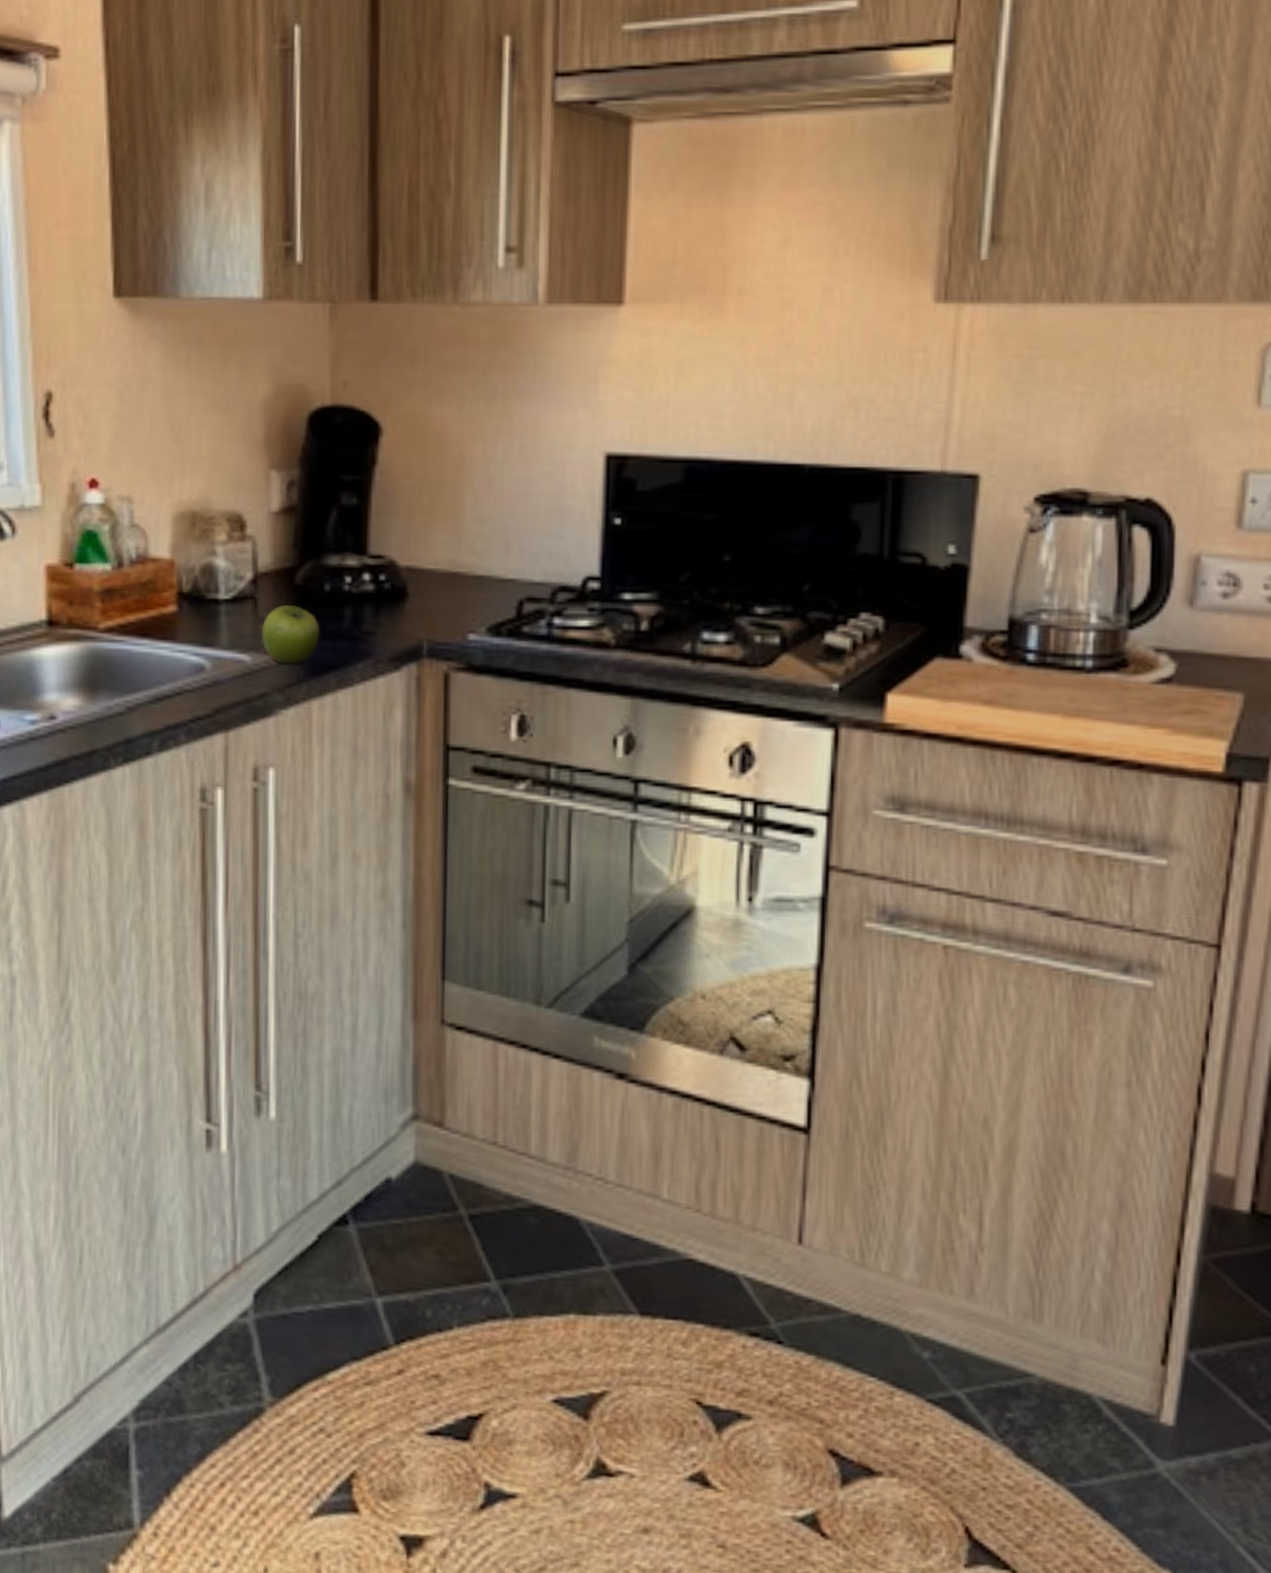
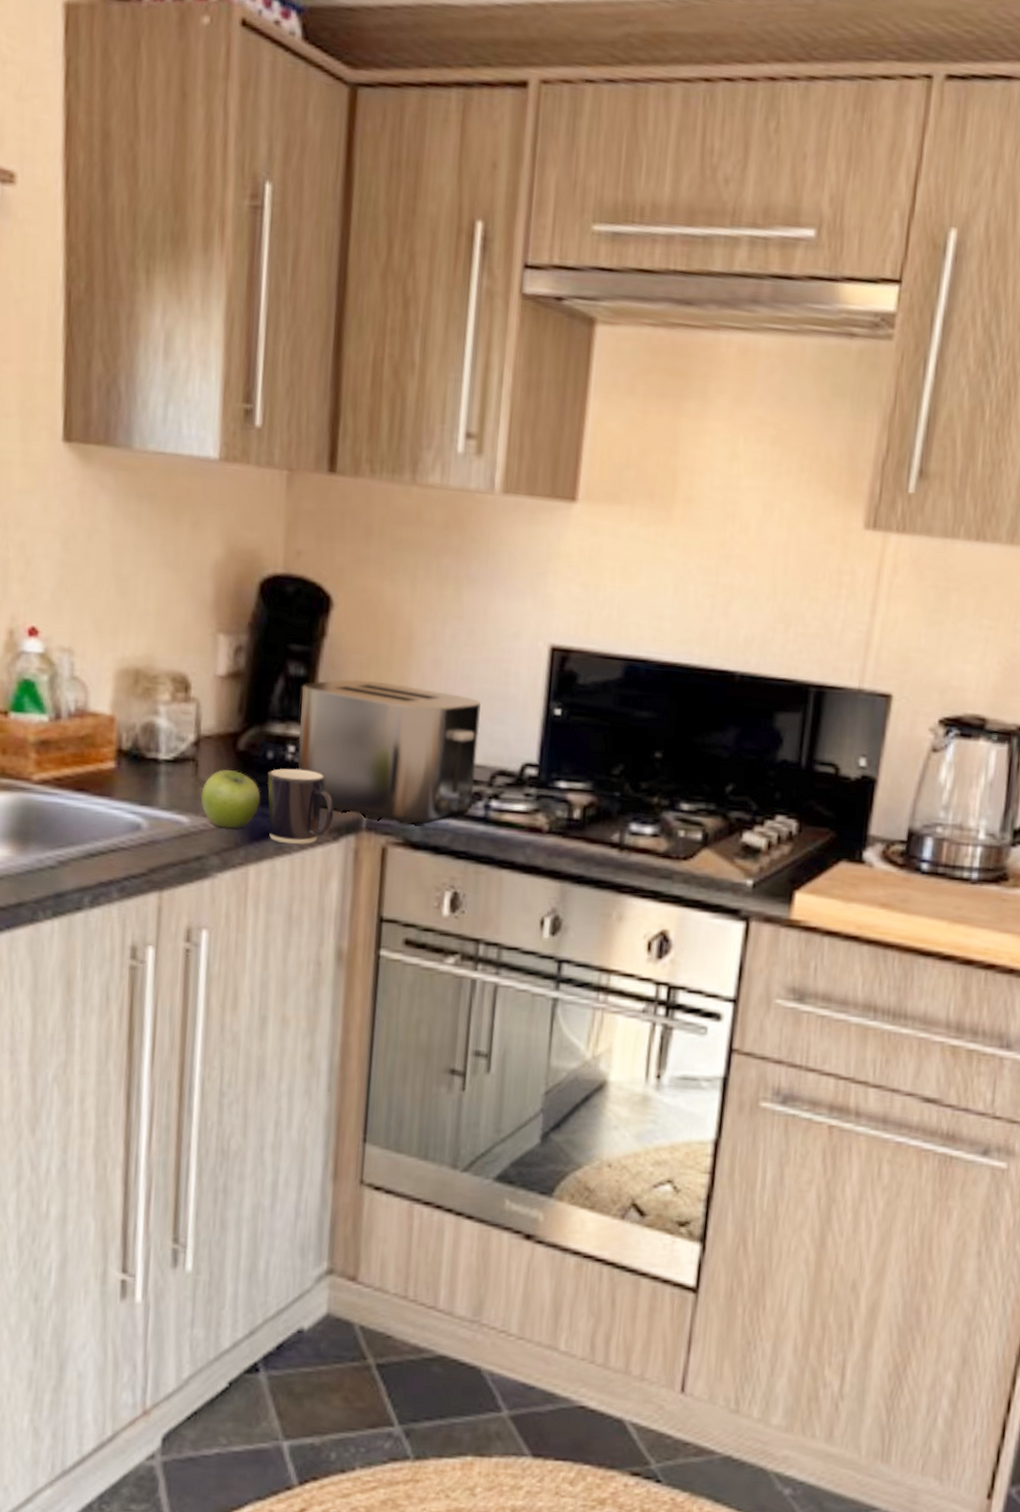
mug: none [325,599,393,677] -> present [267,768,334,845]
toaster: none [354,504,538,650] -> present [297,679,481,826]

